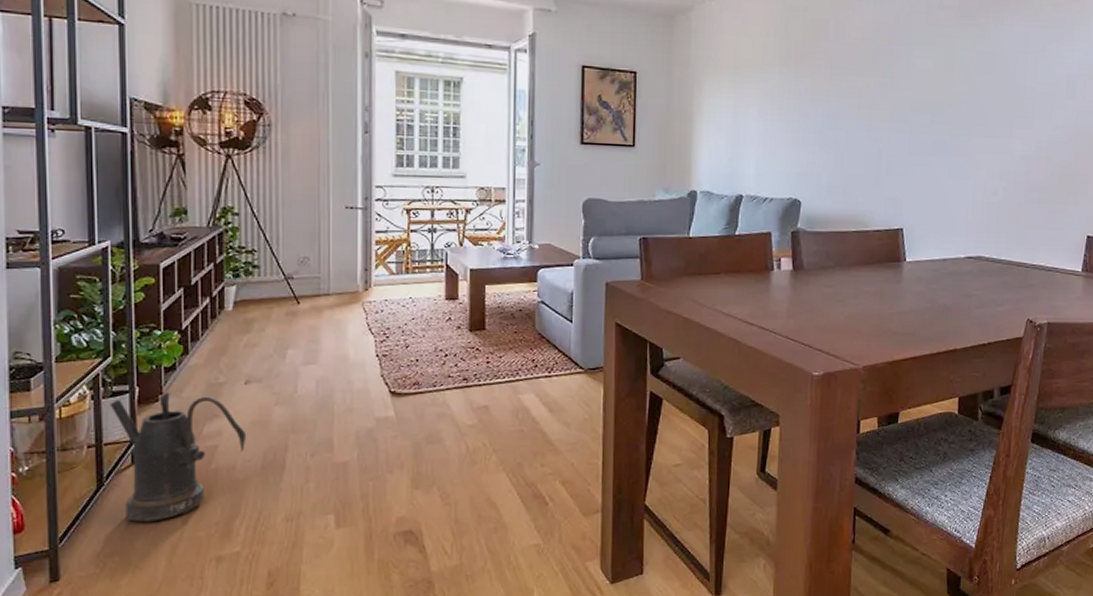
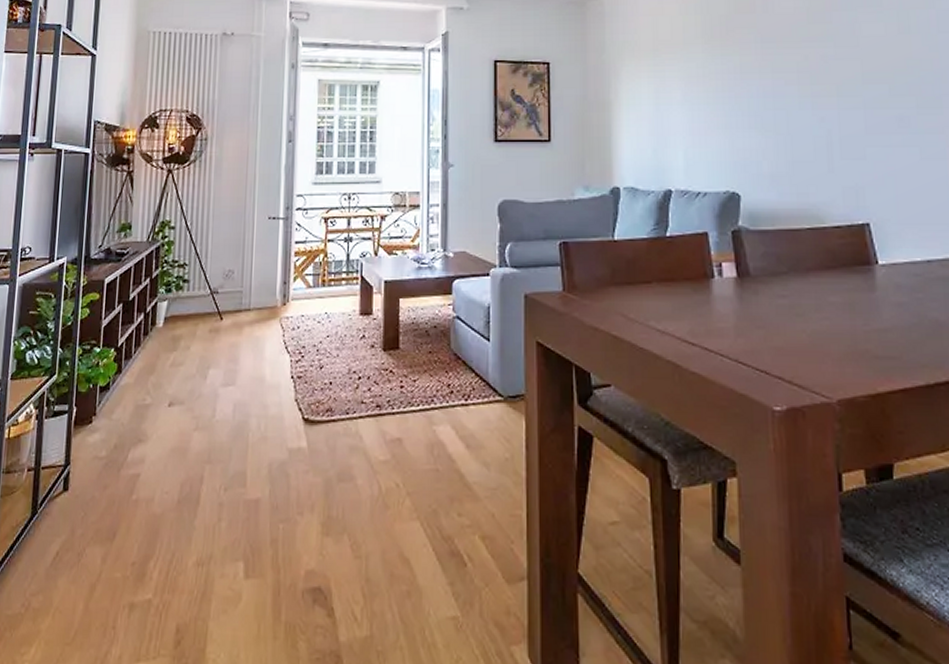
watering can: present [110,391,247,522] -> none [50,412,167,557]

